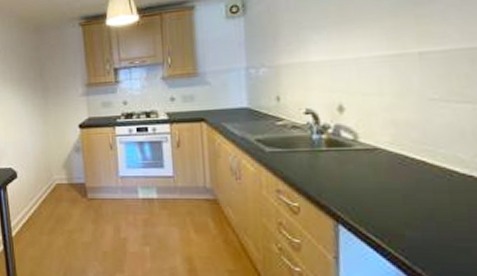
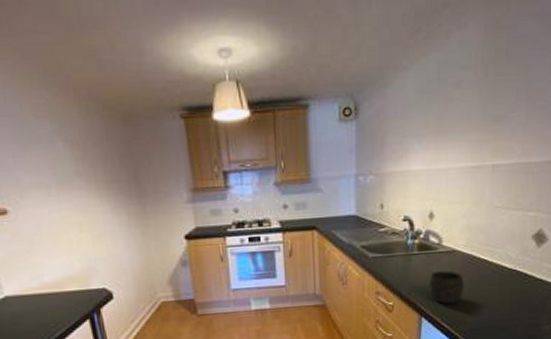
mug: none [344,171,396,212] -> present [429,270,464,305]

